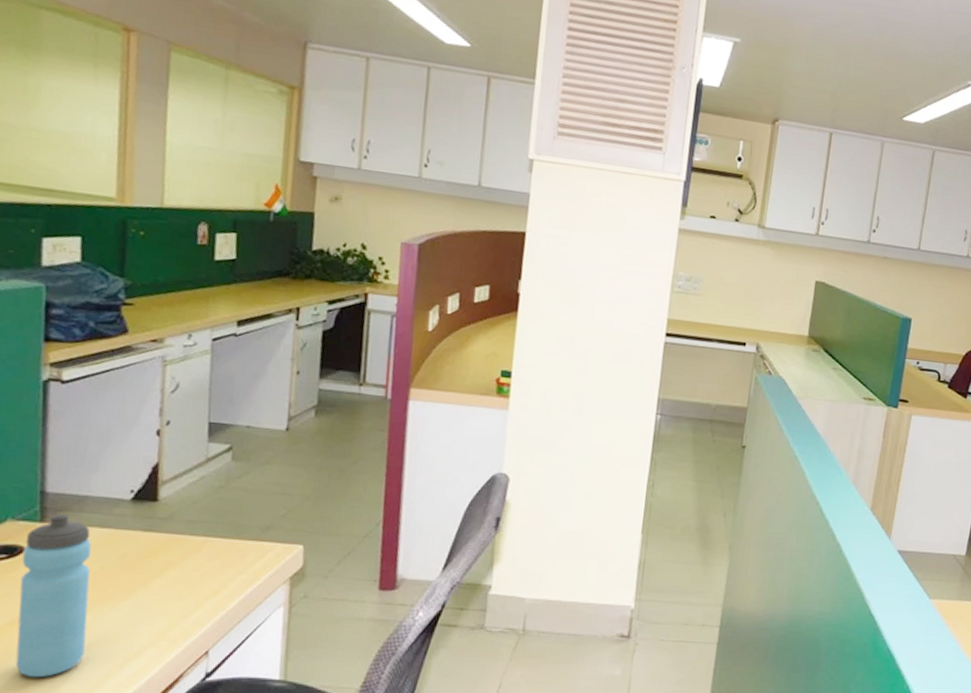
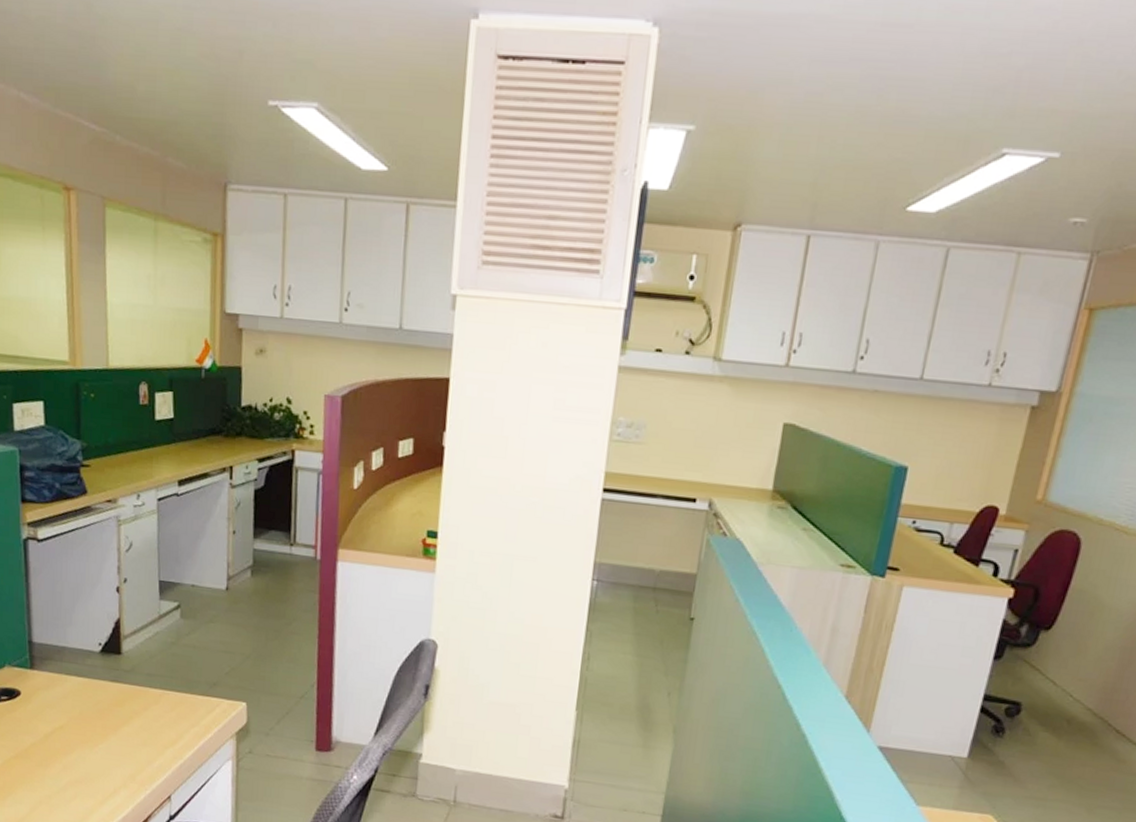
water bottle: present [15,514,92,678] -> none [19,662,73,807]

